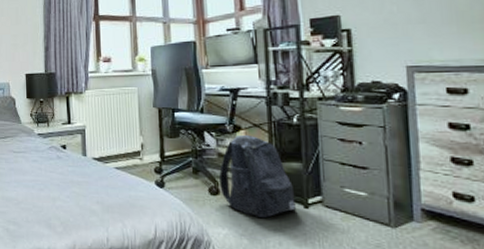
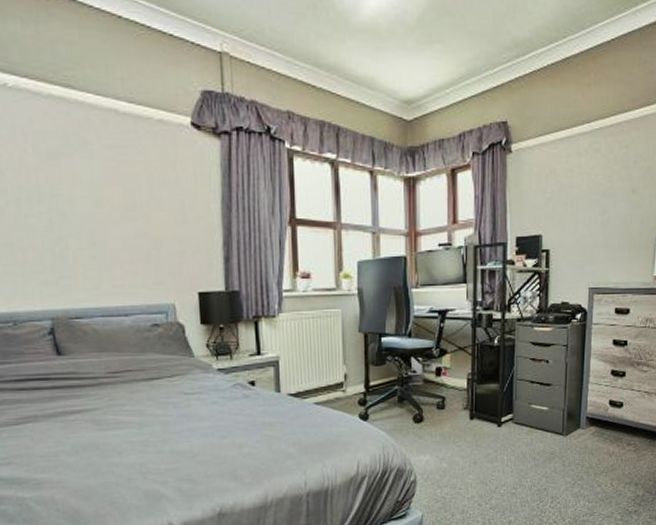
backpack: present [219,134,296,219] -> none [424,358,491,441]

